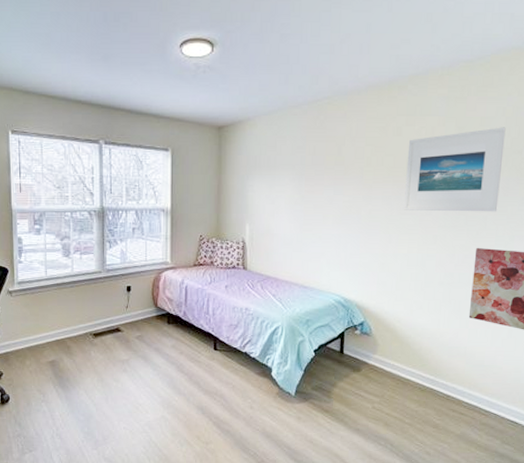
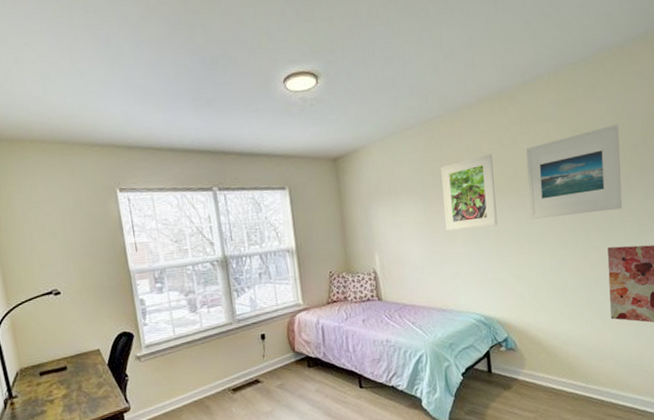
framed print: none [318,141,375,212] -> present [441,154,498,231]

